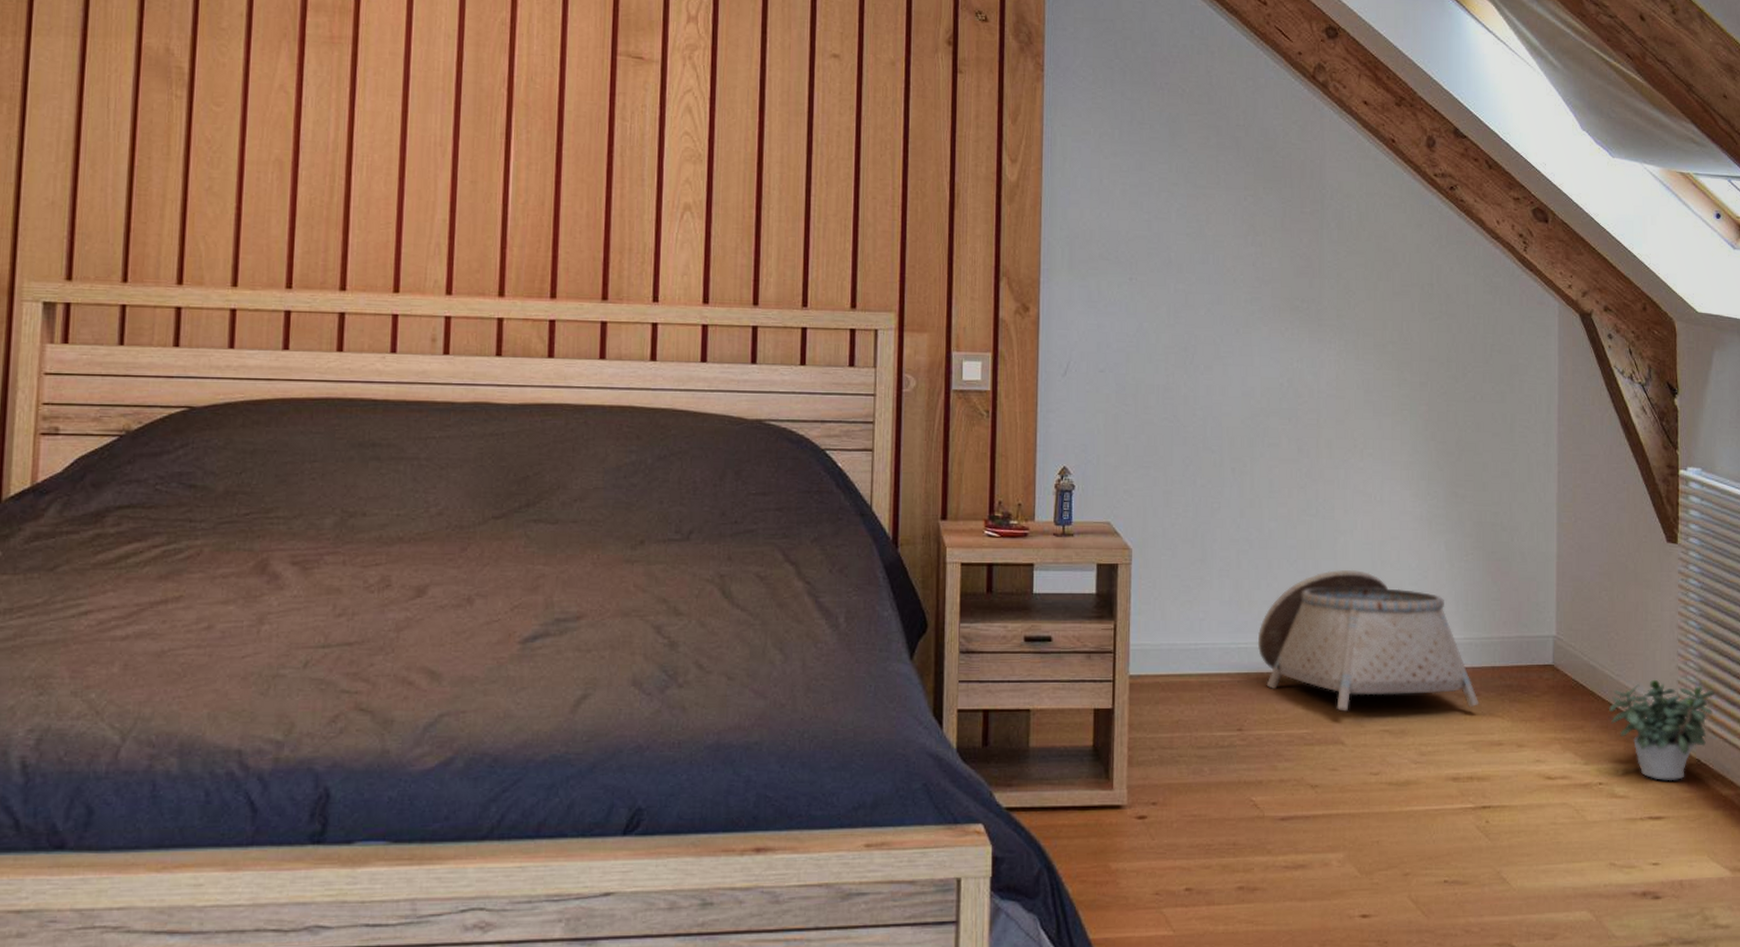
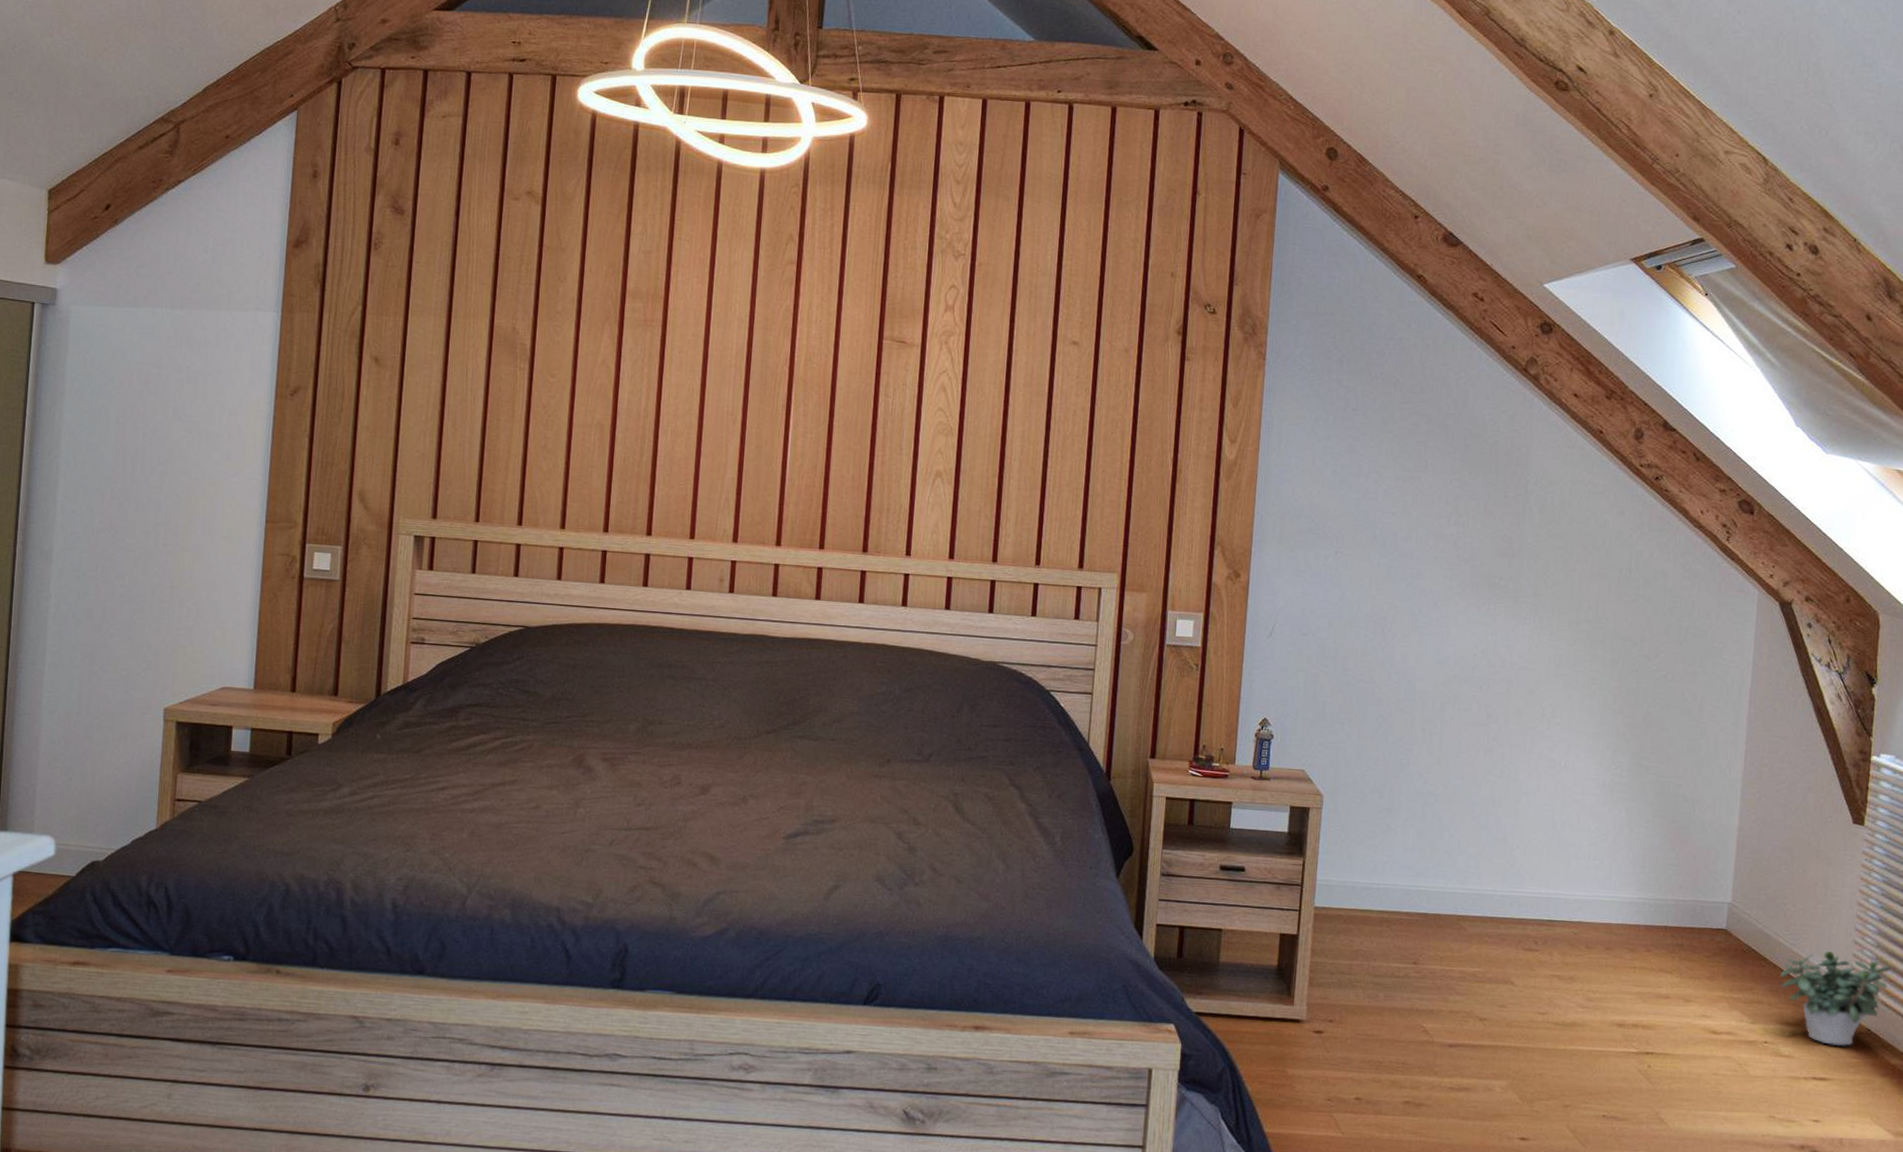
basket: present [1257,569,1479,712] -> none [1436,827,1650,962]

